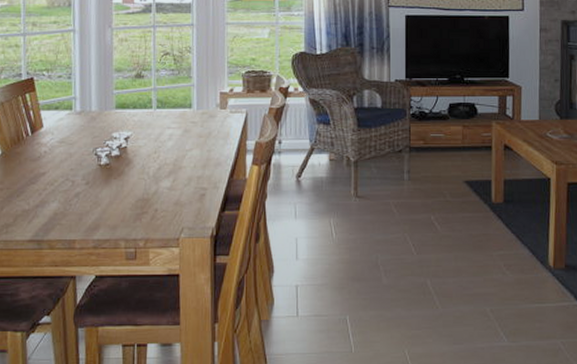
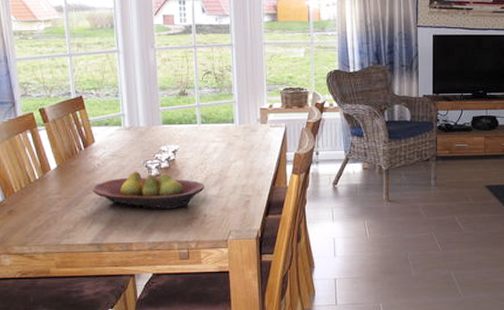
fruit bowl: none [36,159,158,202] -> present [92,171,205,209]

